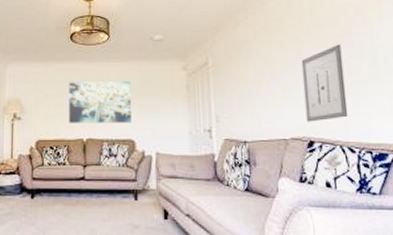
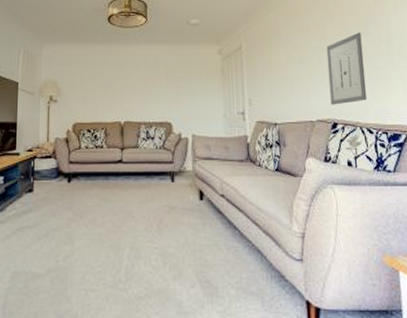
wall art: present [69,81,131,123] -> none [106,64,168,106]

